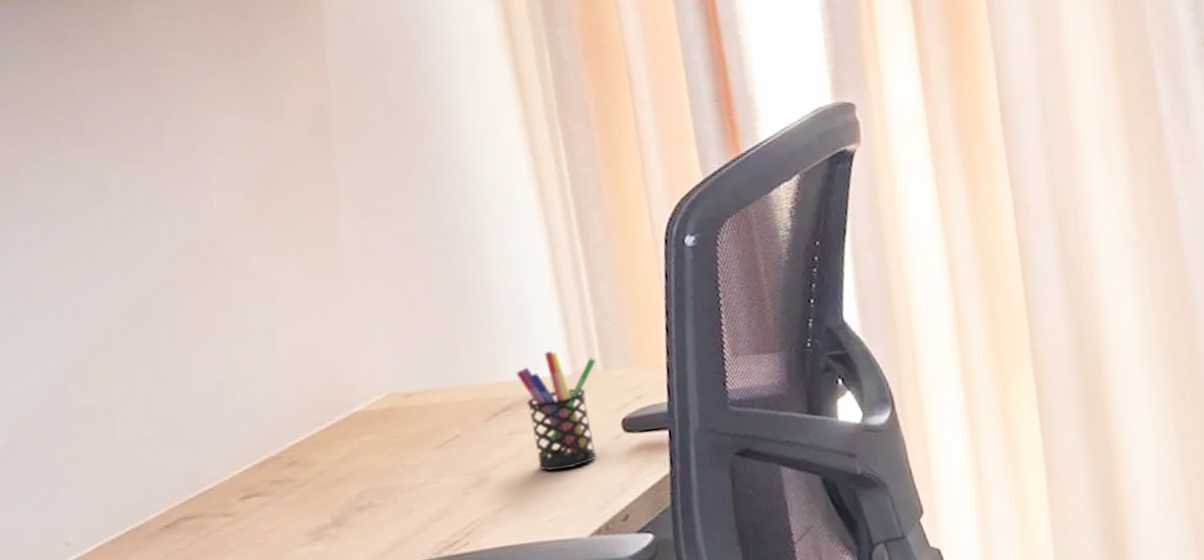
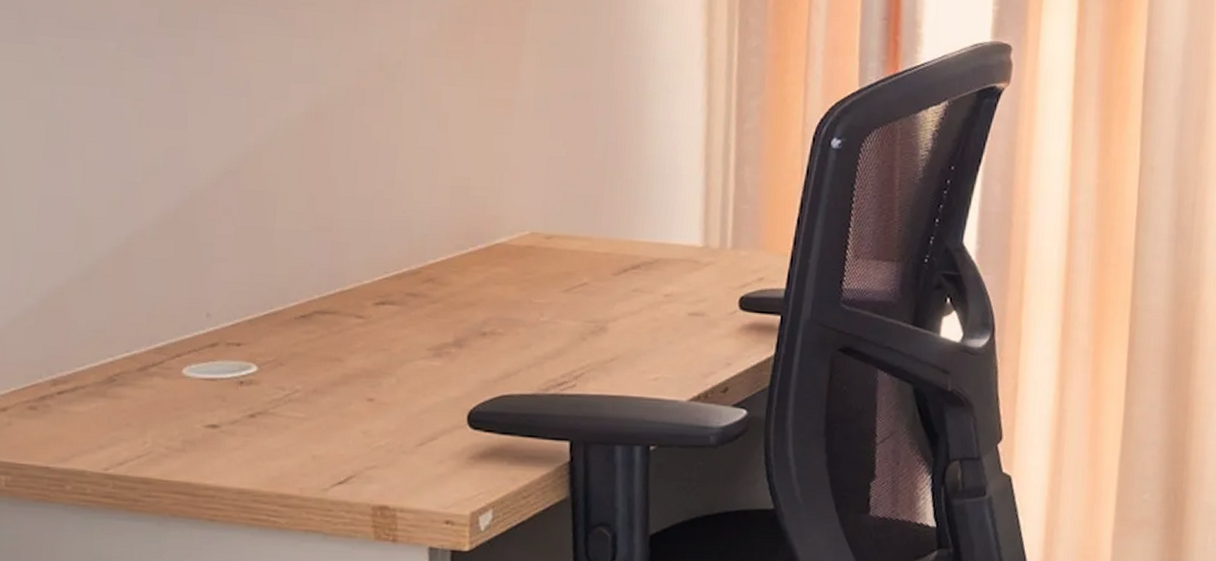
pen holder: present [516,350,597,471] -> none [651,220,727,334]

